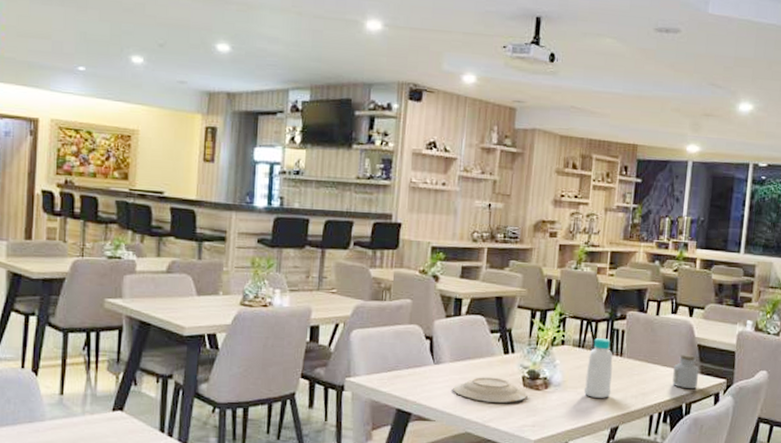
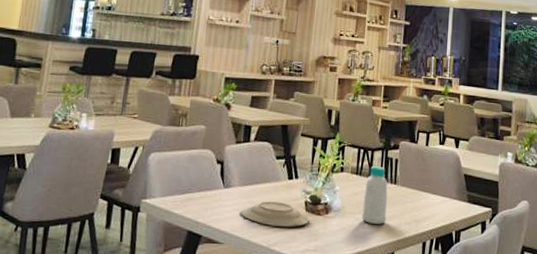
jar: present [672,354,699,389] -> none [442,183,466,217]

